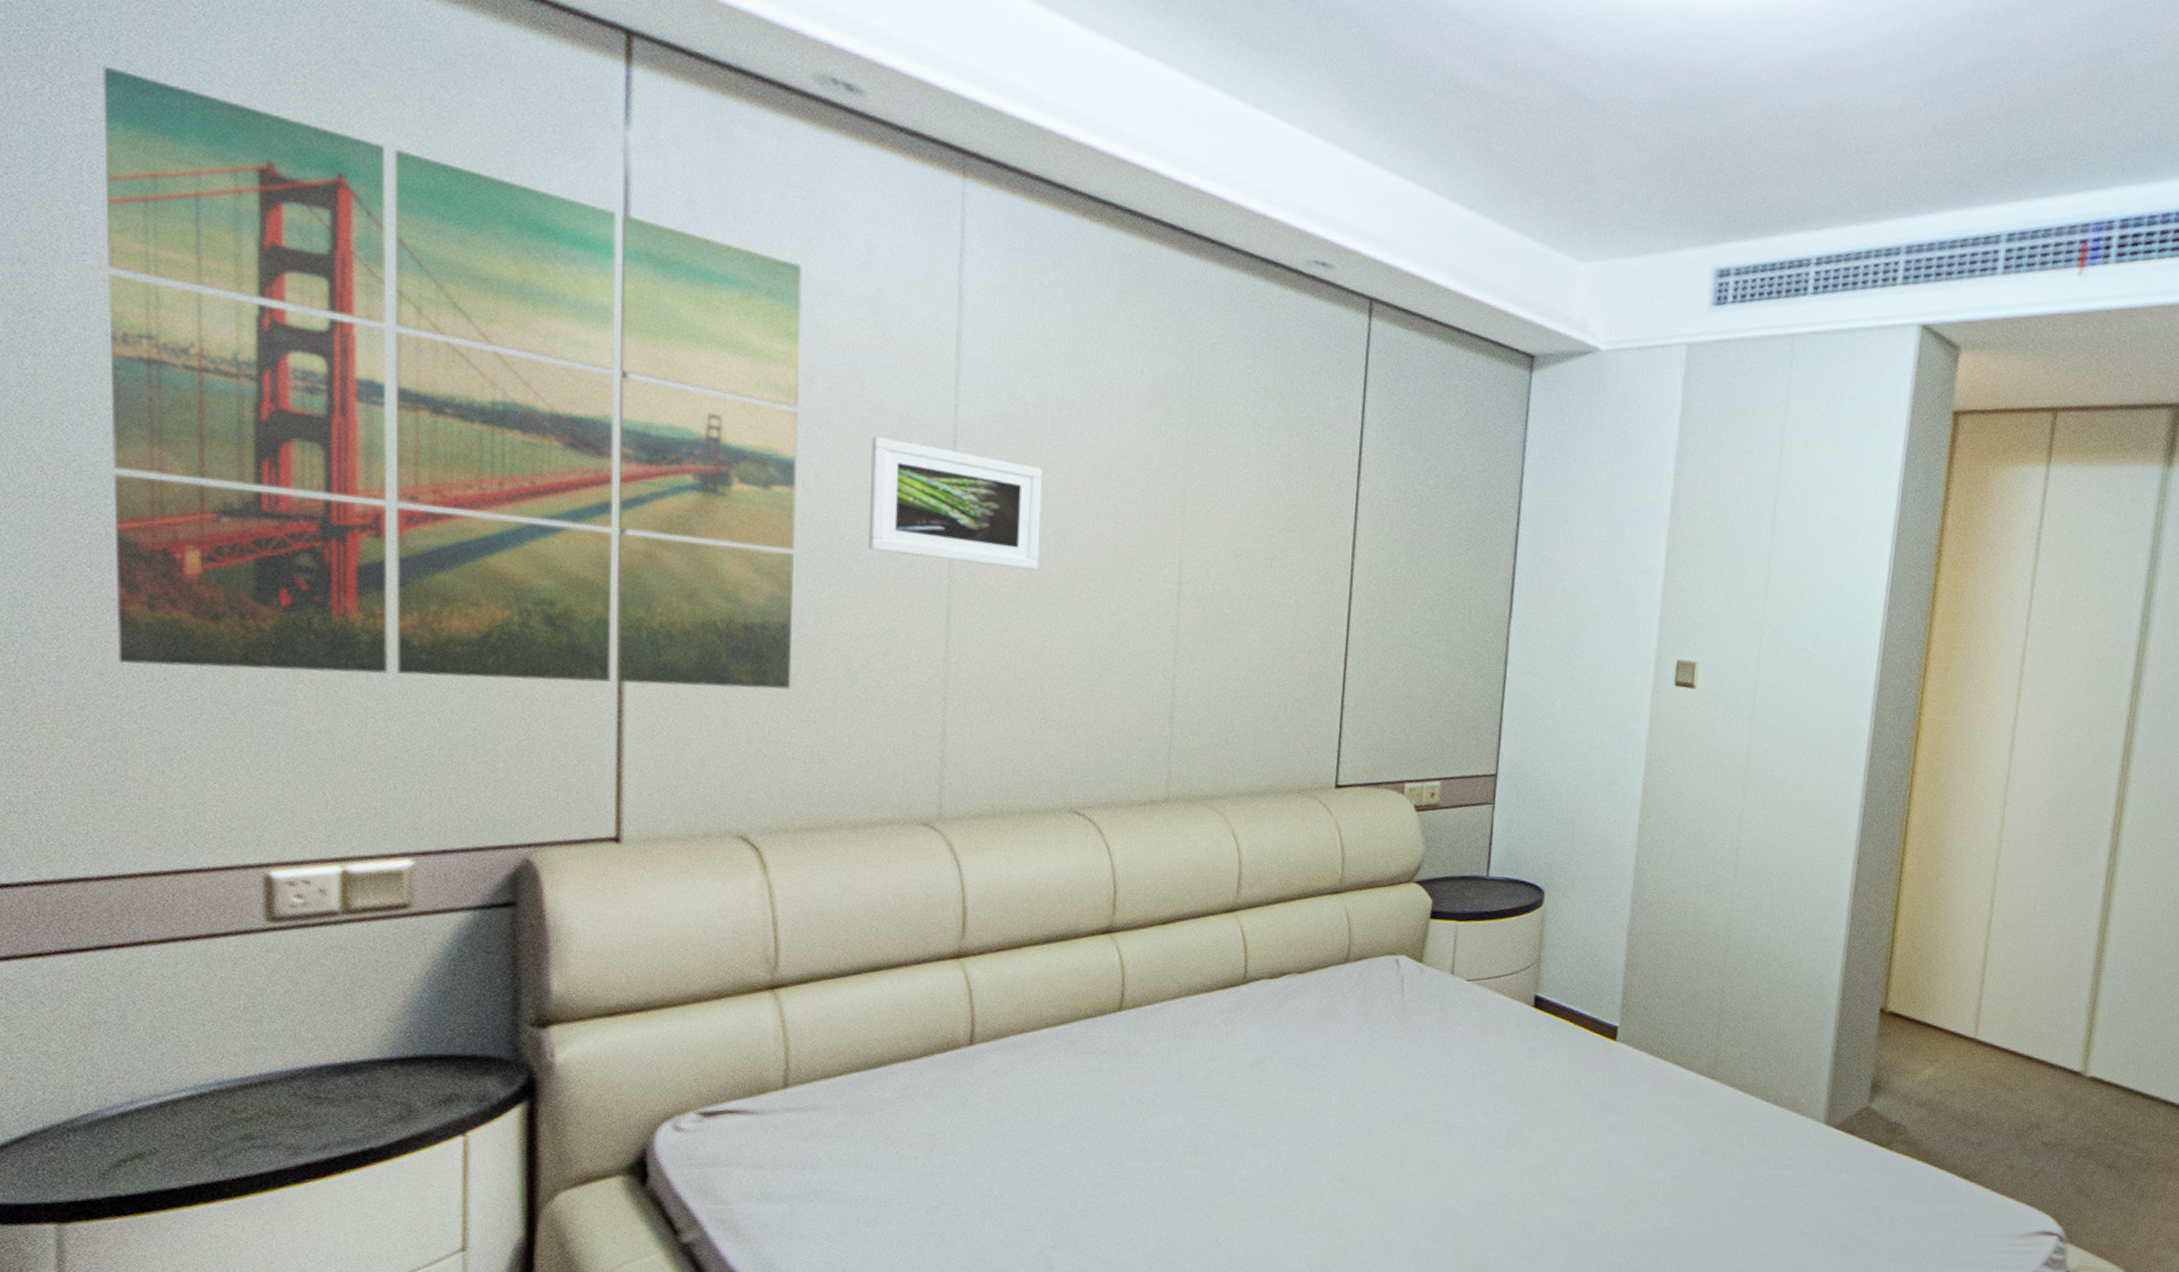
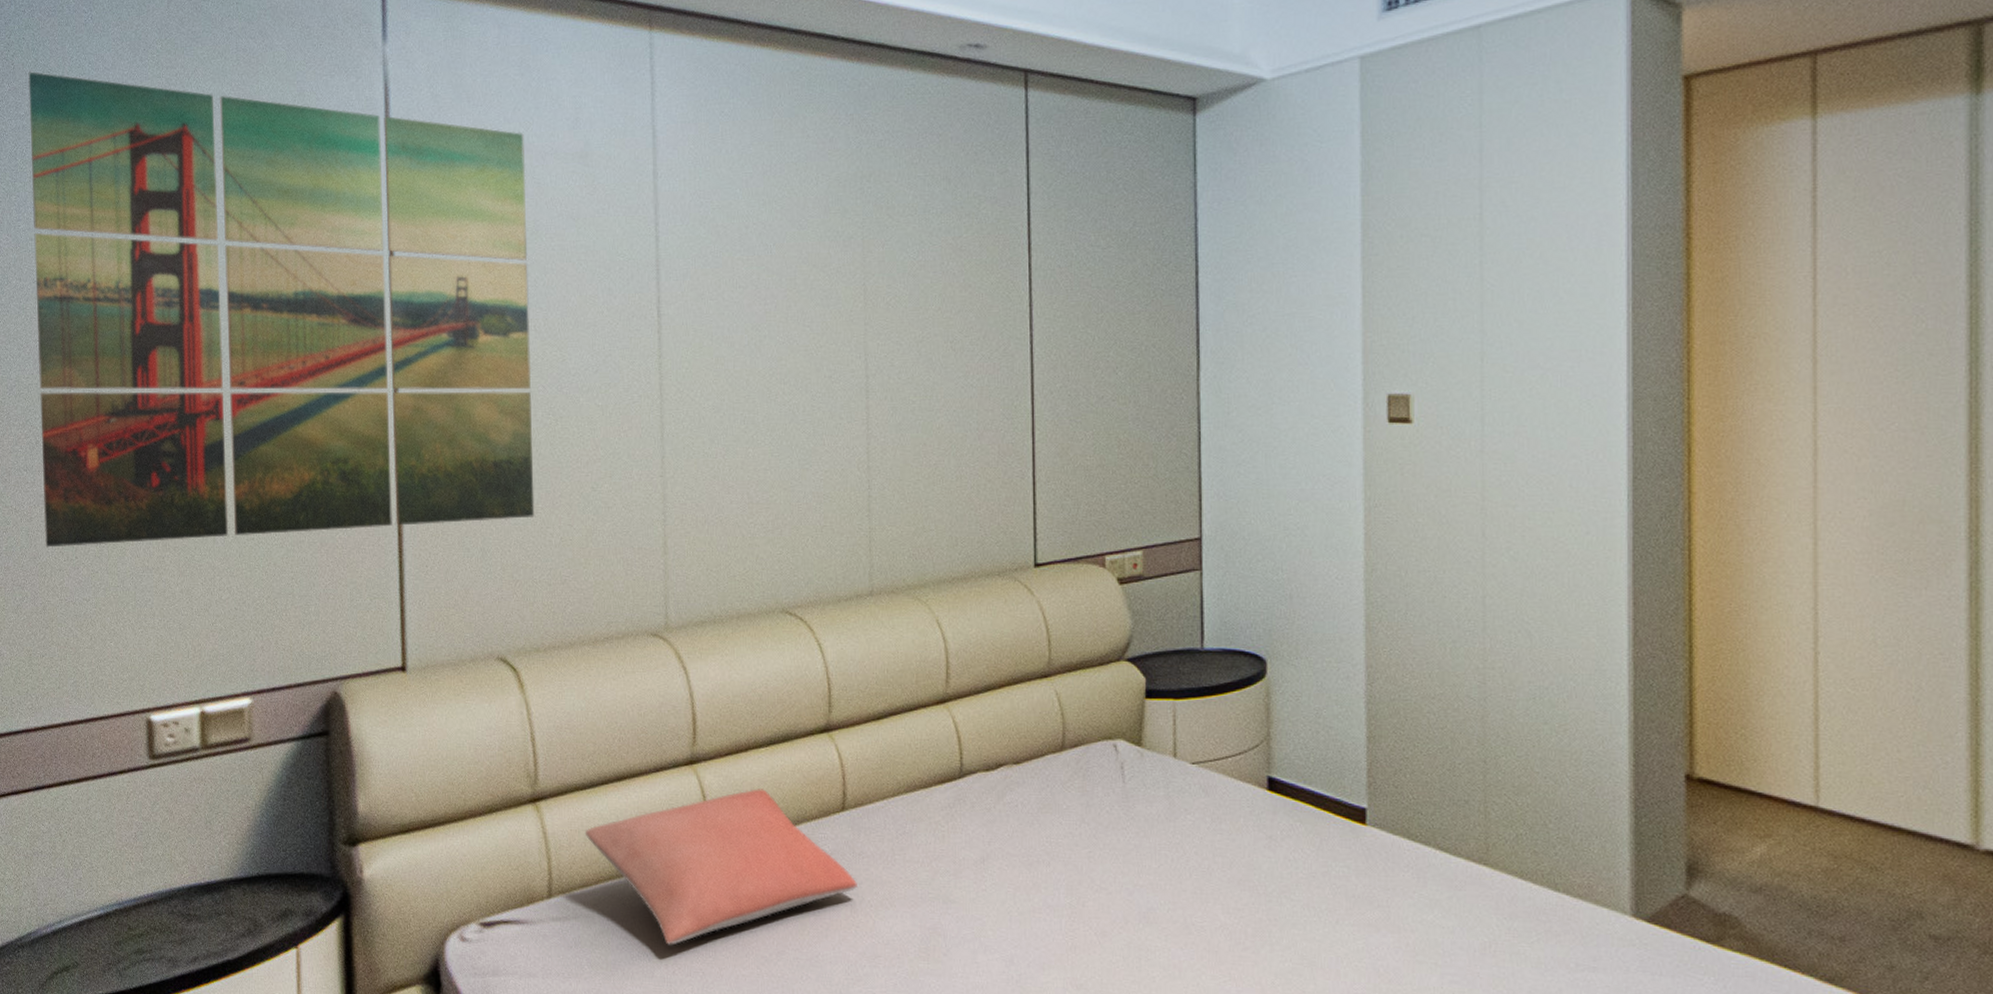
pillow: none [830,986,1130,1138] -> present [584,789,859,946]
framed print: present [868,436,1043,571] -> none [588,275,738,382]

